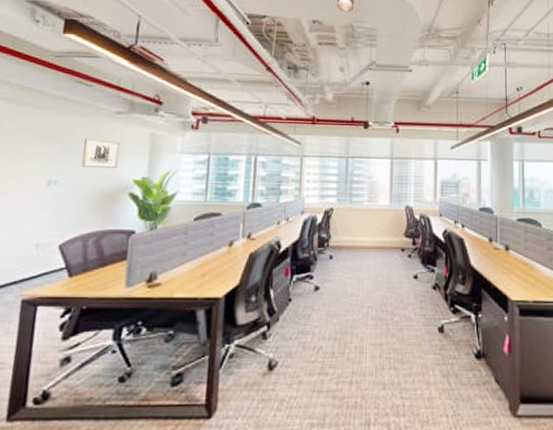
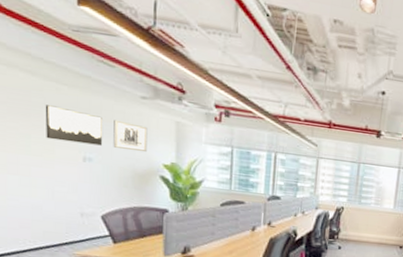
wall art: none [11,130,74,167] -> present [45,105,102,146]

